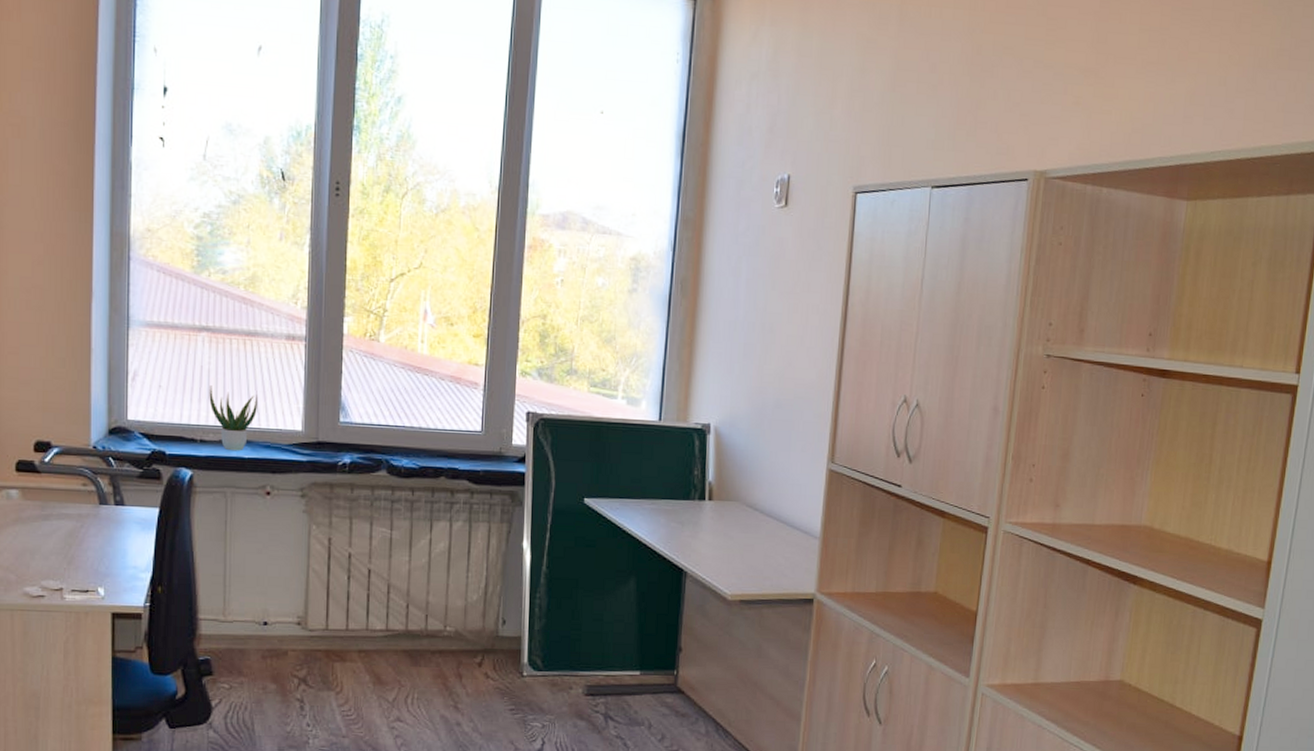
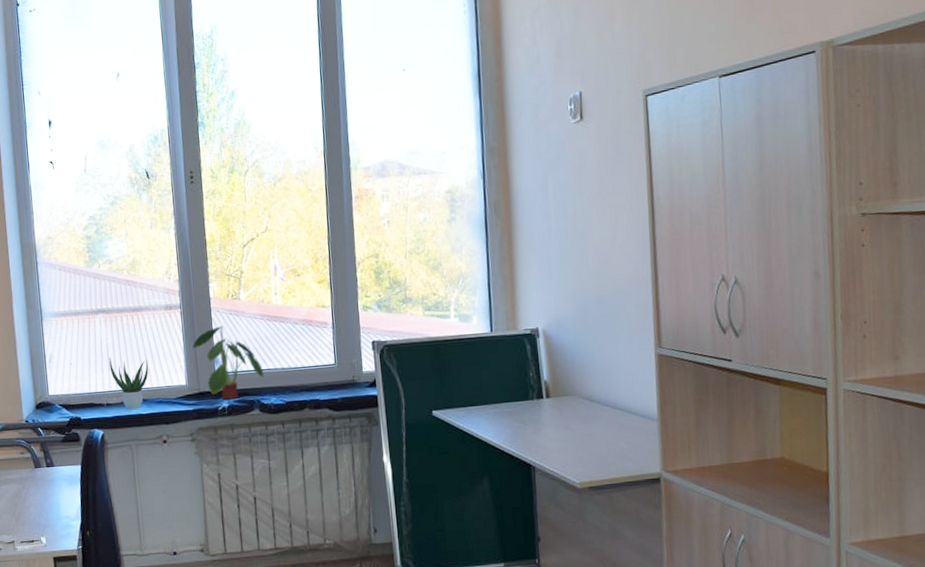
plant: none [315,368,398,456] -> present [192,326,264,401]

